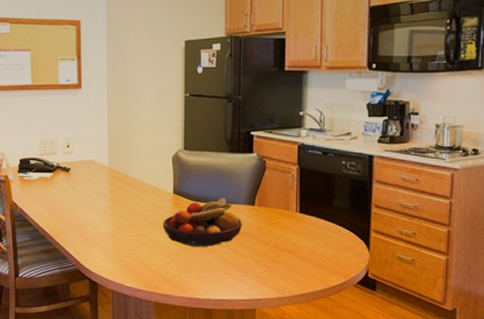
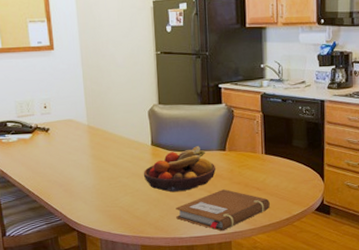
notebook: none [195,249,303,297] -> present [175,189,270,232]

